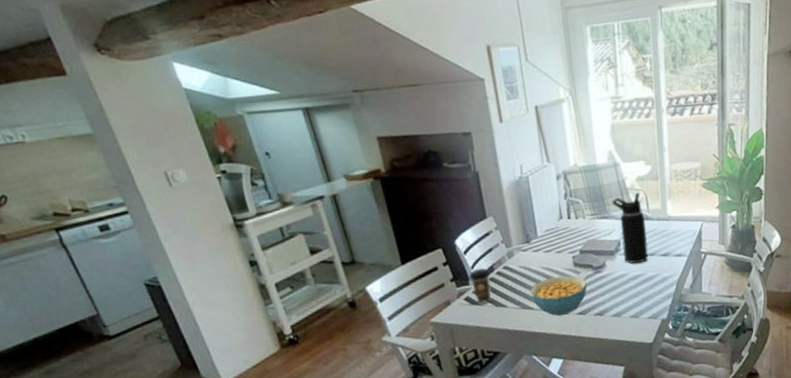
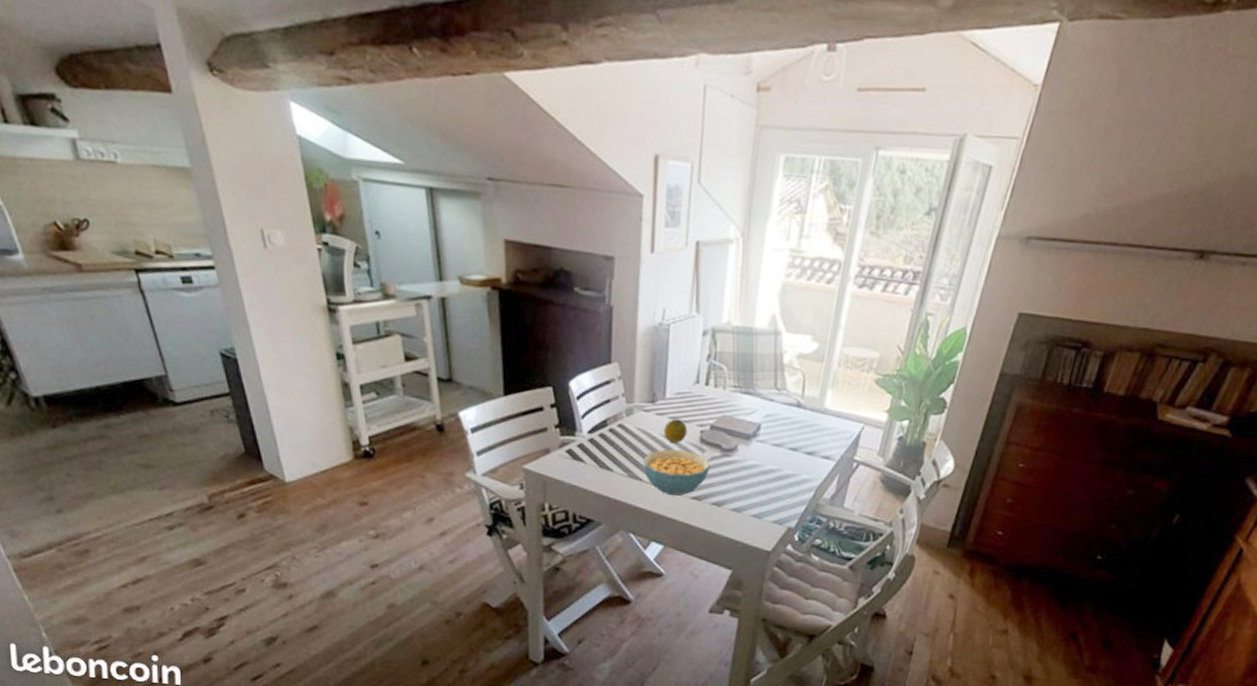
coffee cup: present [469,268,492,305] -> none [577,419,602,462]
fruit: none [541,251,562,272] -> present [663,419,688,443]
water bottle: present [612,192,649,264] -> none [760,371,798,457]

